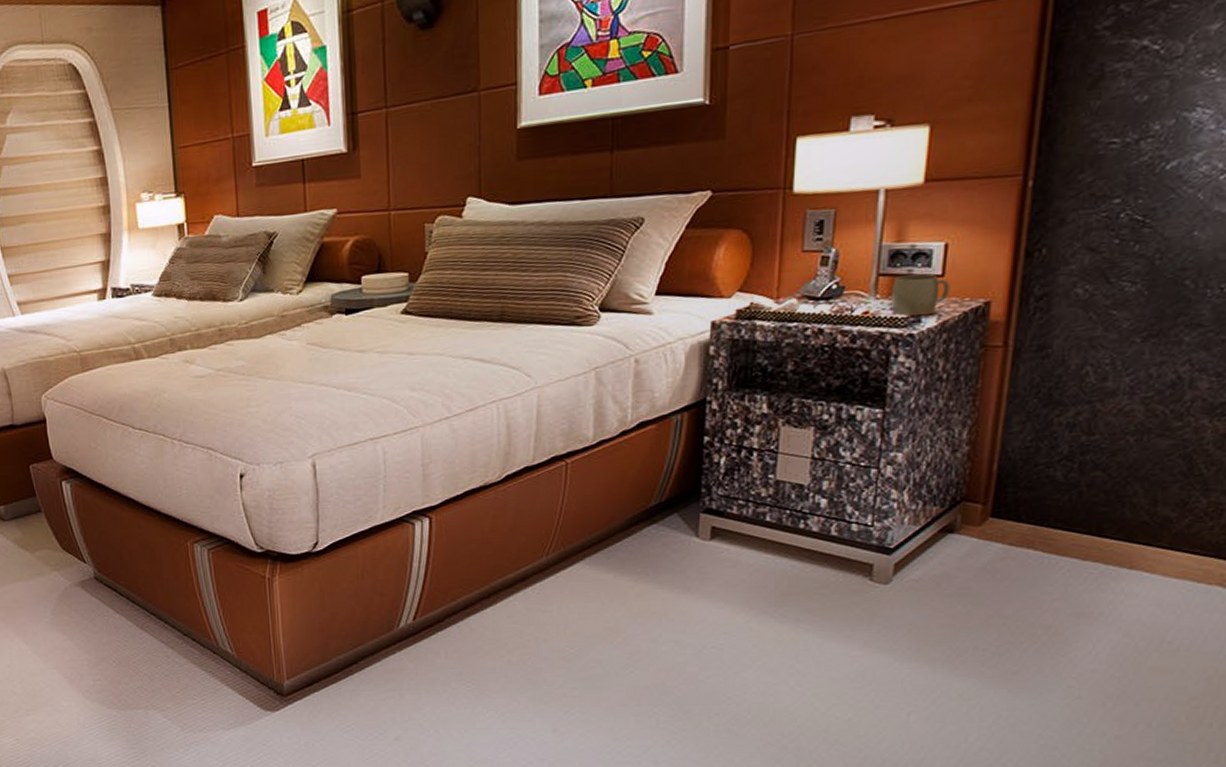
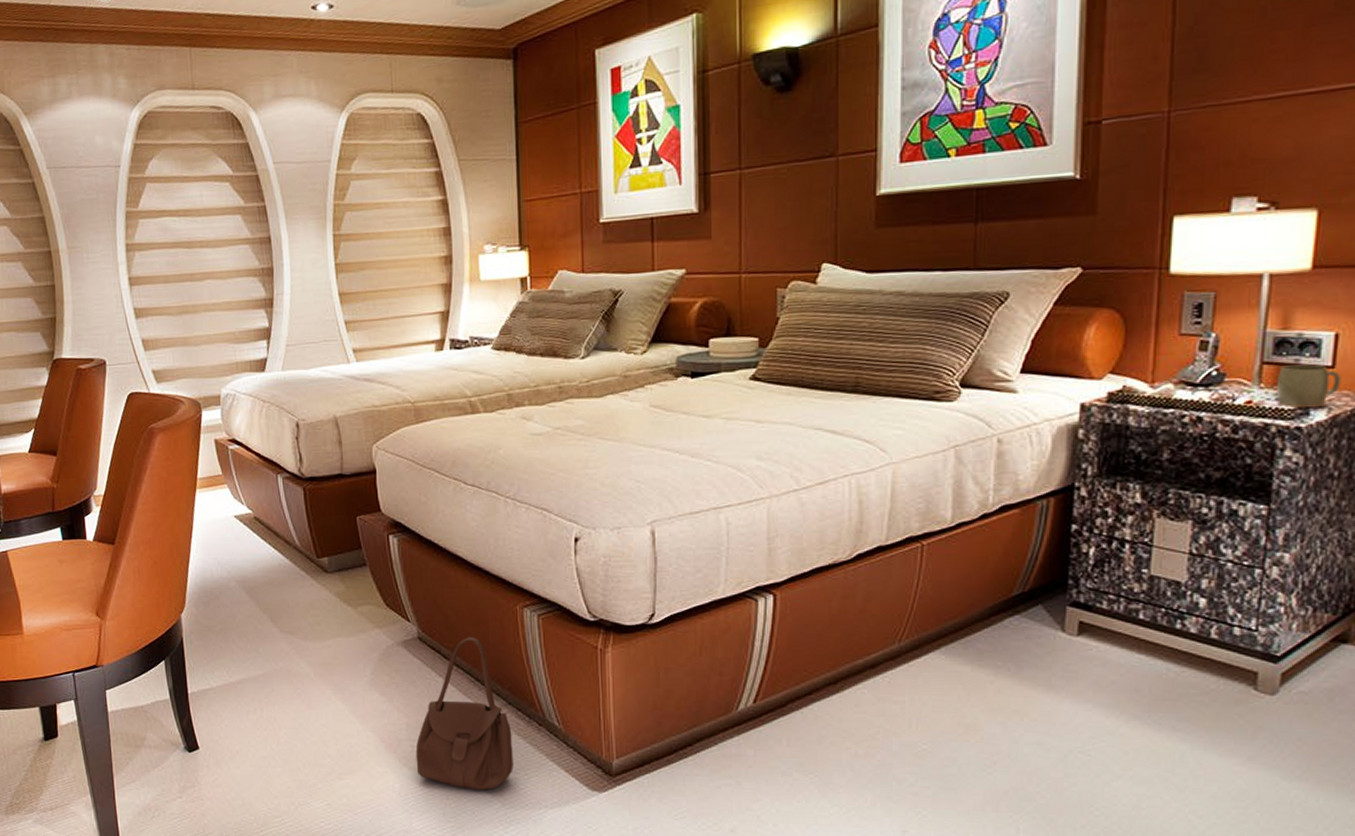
handbag: none [97,574,191,717] -> present [415,637,513,791]

